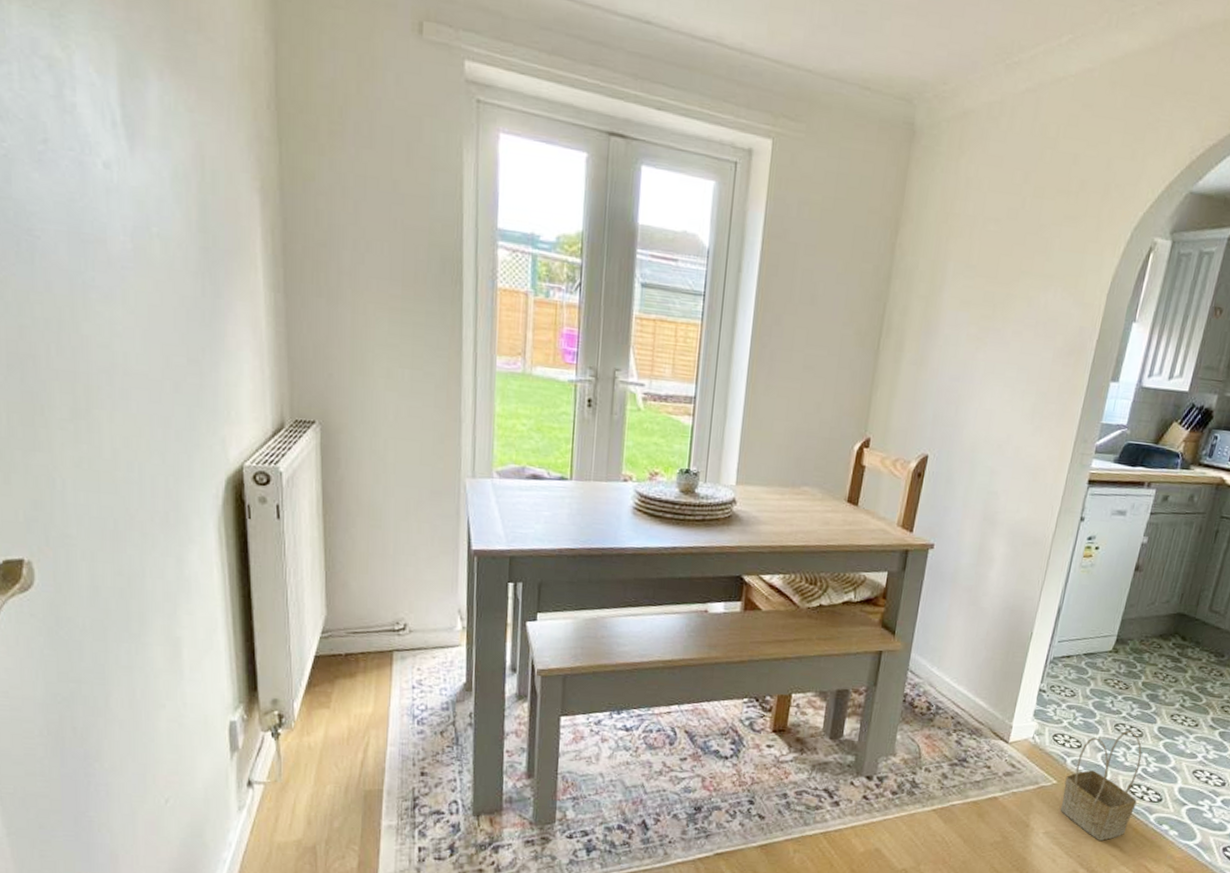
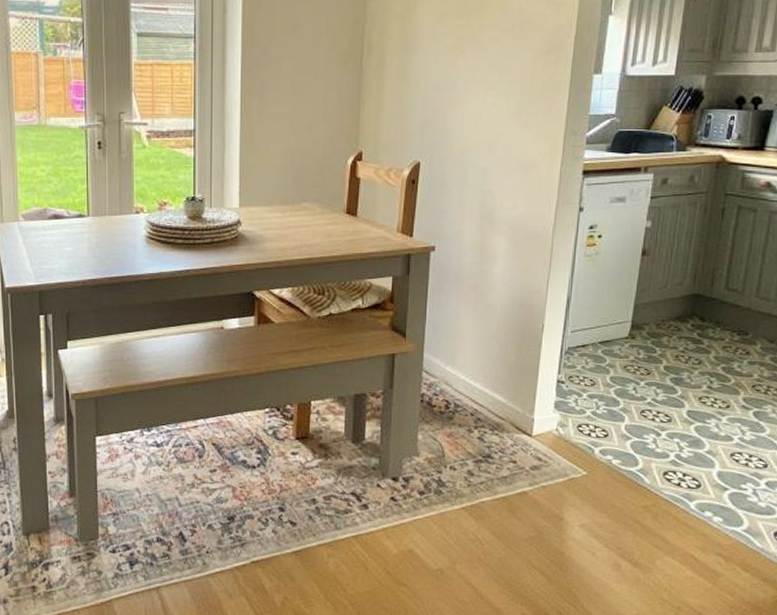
basket: present [1060,730,1142,841] -> none [593,416,674,531]

